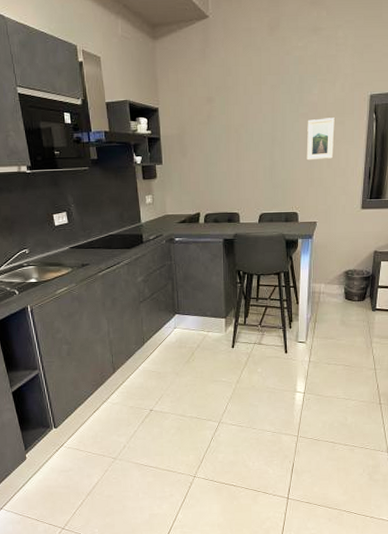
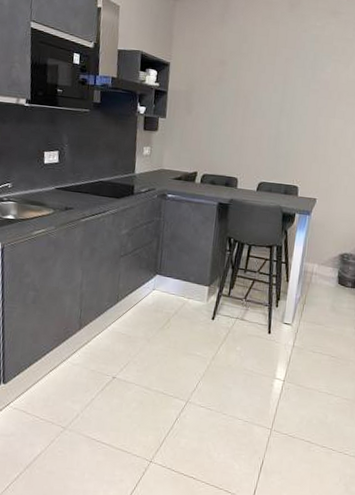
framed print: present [306,118,335,161] -> none [313,96,345,138]

